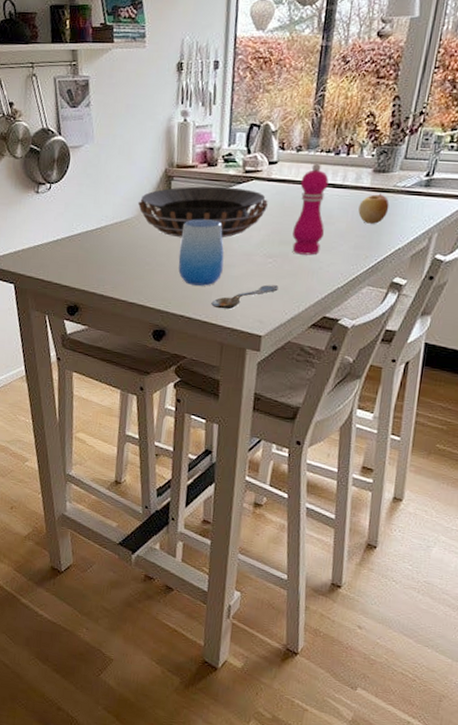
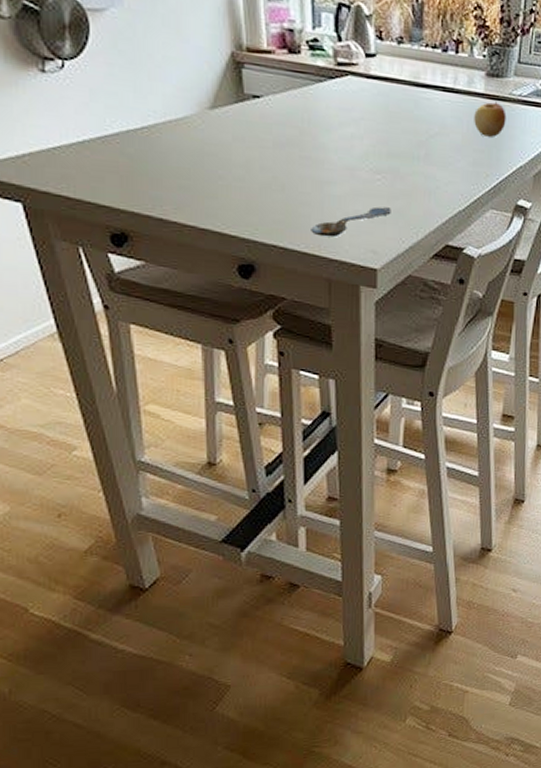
decorative bowl: present [138,186,268,238] -> none [199,77,369,147]
cup: present [178,219,224,286] -> none [262,121,321,208]
pepper mill: present [292,163,329,255] -> none [402,59,439,172]

